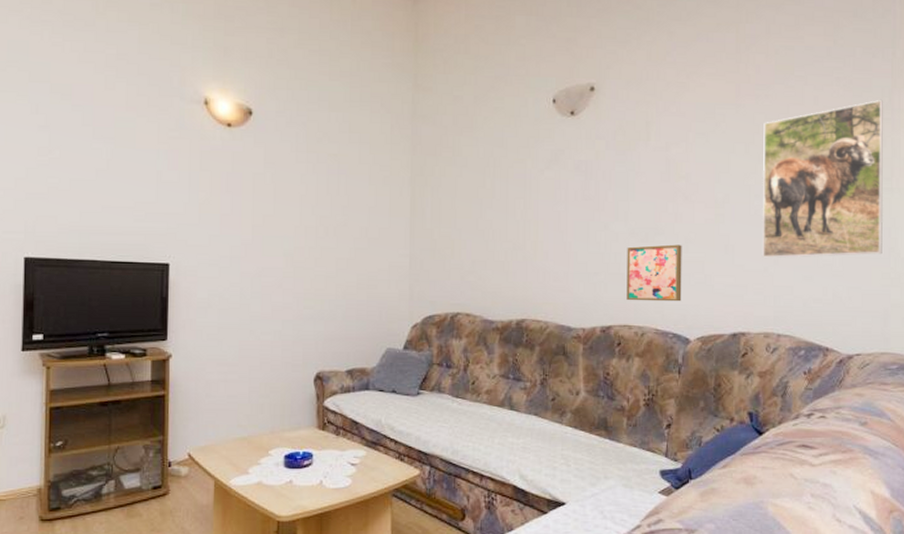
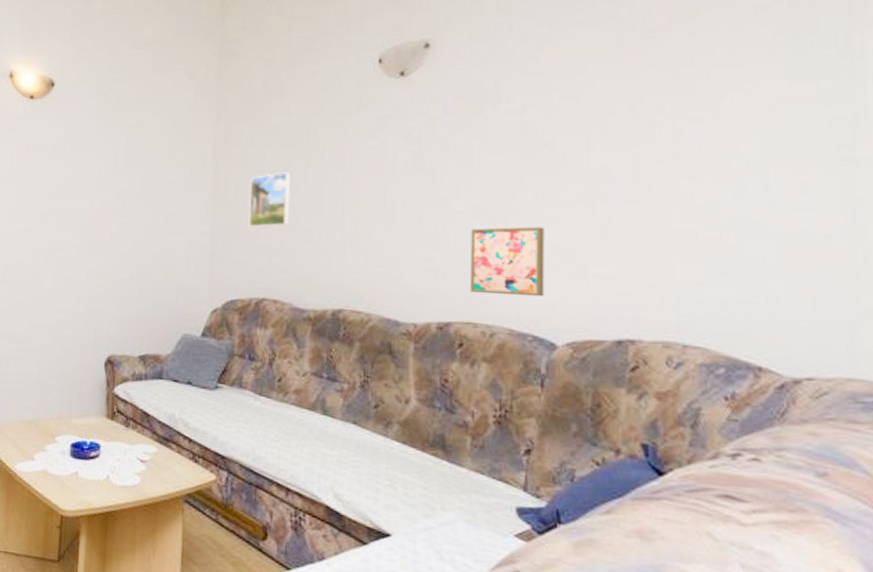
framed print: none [443,199,480,249] -> present [248,172,291,227]
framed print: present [763,99,883,258] -> none [656,42,844,247]

